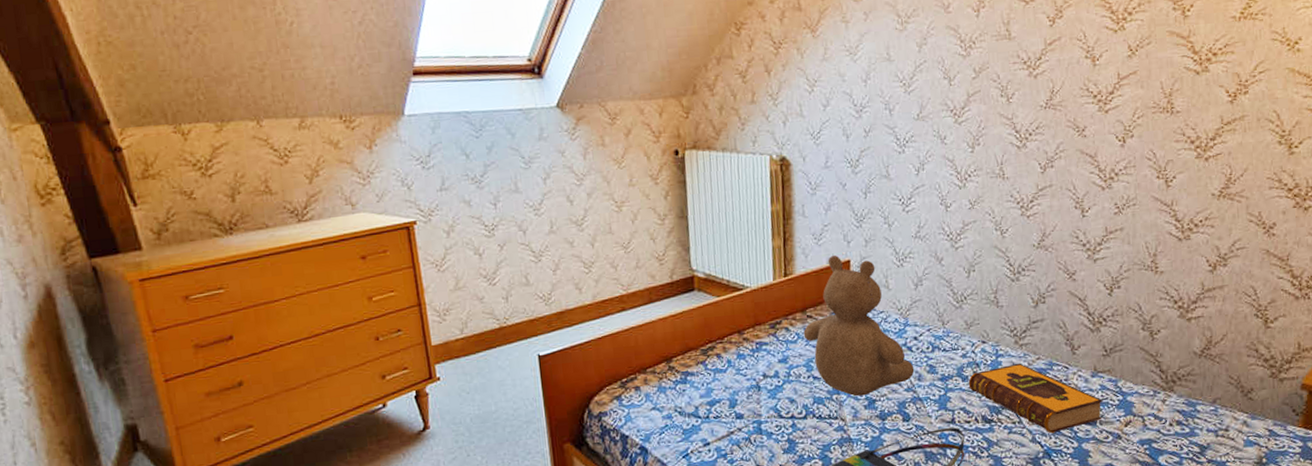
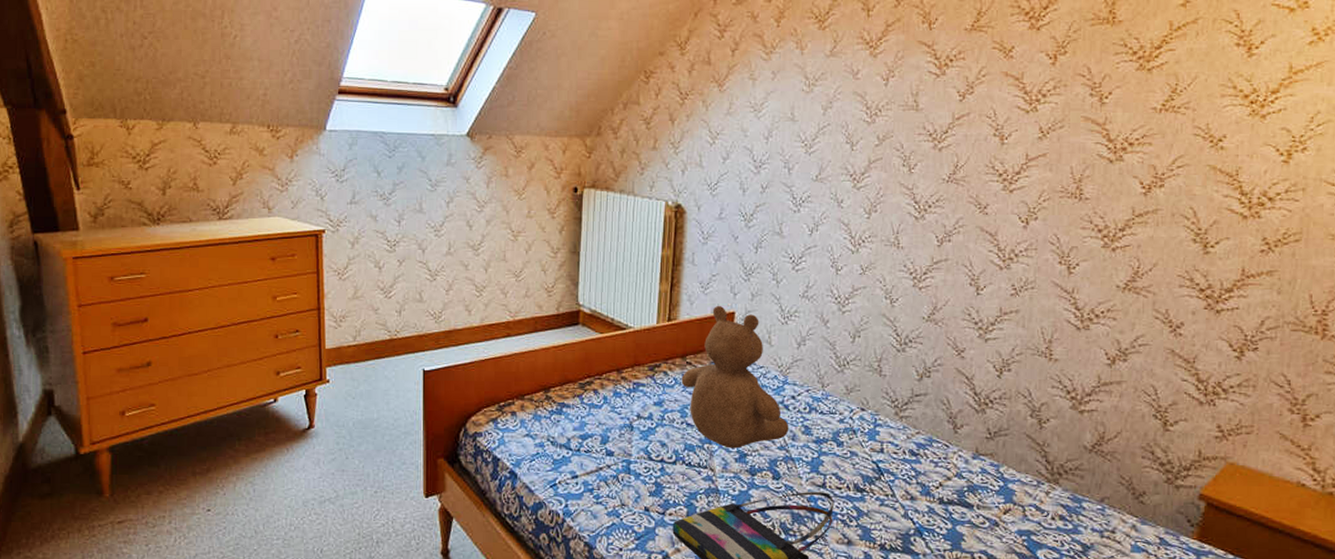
hardback book: present [968,363,1103,434] -> none [843,435,983,512]

